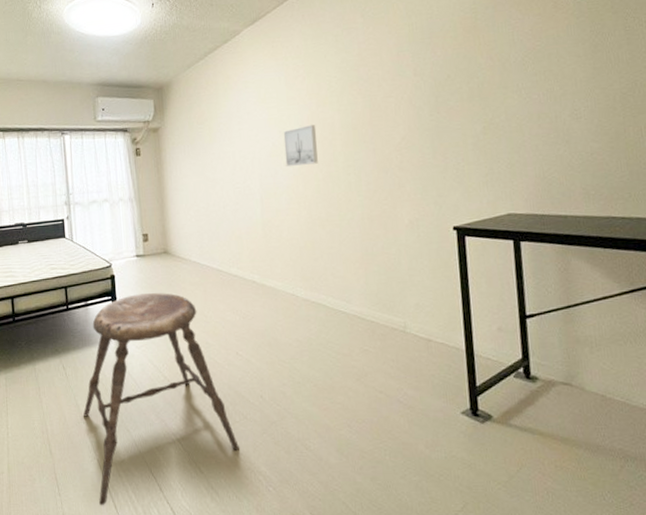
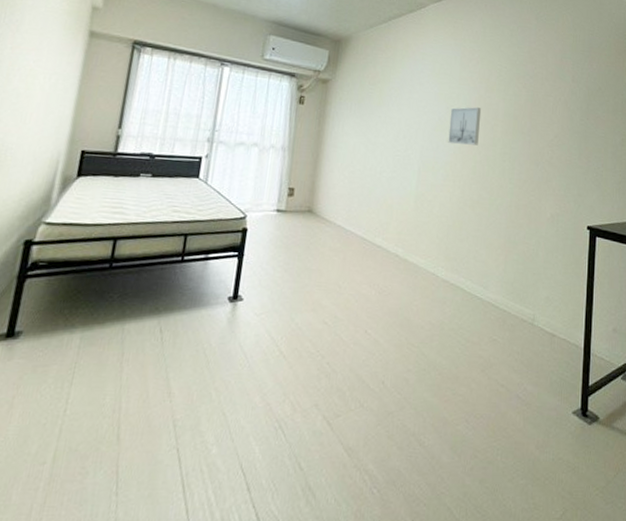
stool: present [83,292,239,506] -> none [167,253,349,510]

